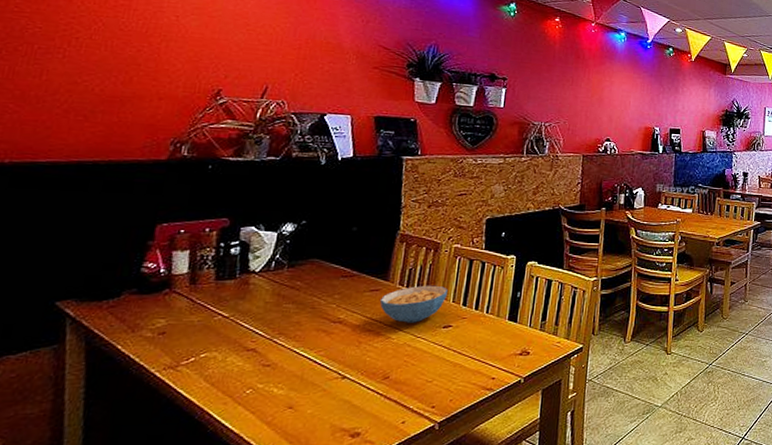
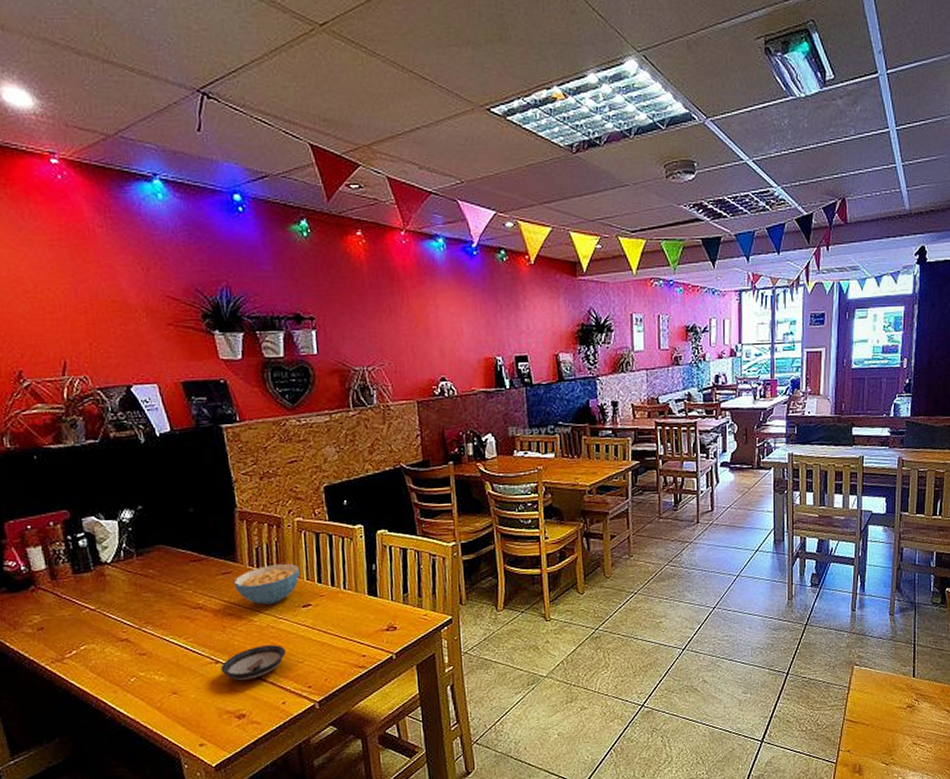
saucer: none [345,362,417,398] -> present [220,644,286,681]

